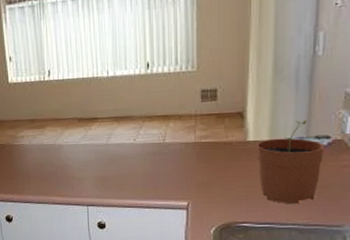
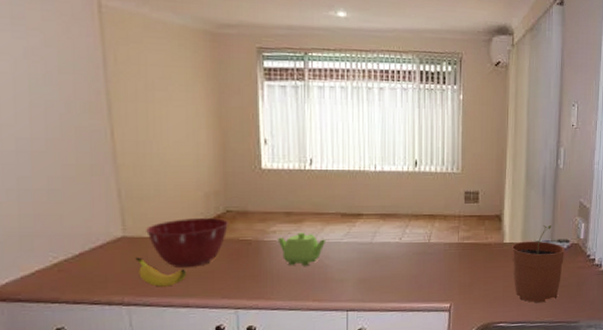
teapot: none [25,137,66,166] -> present [278,233,327,266]

